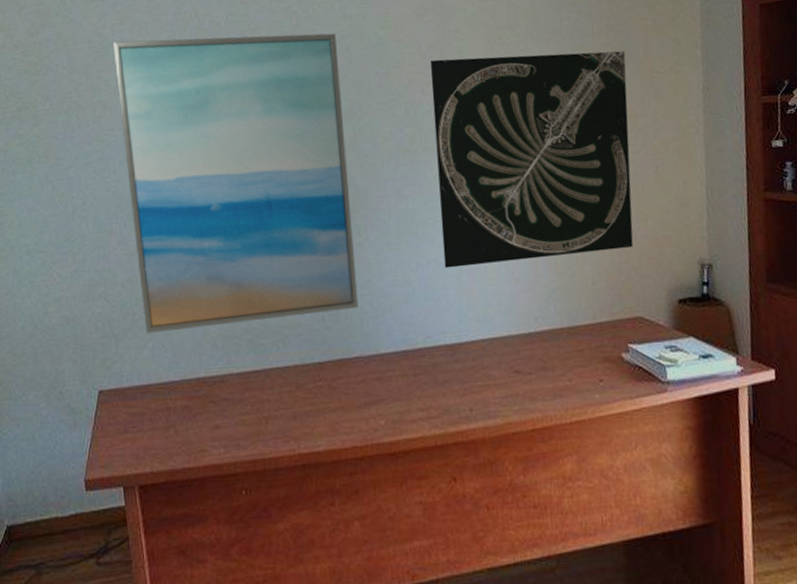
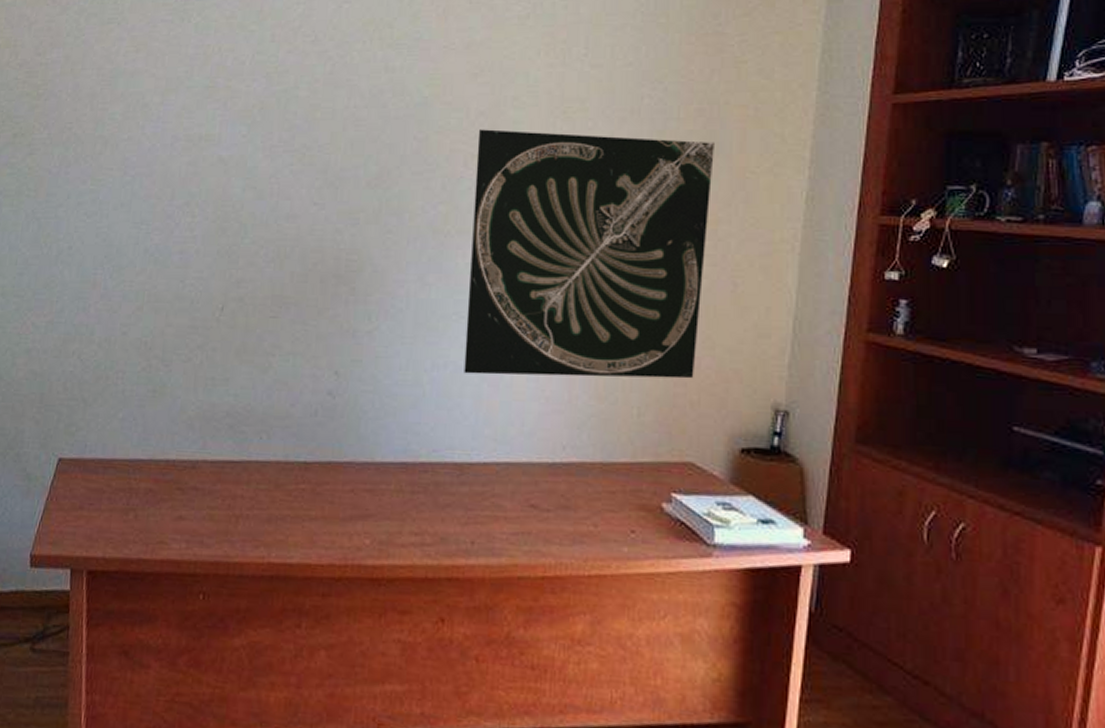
wall art: present [113,33,359,334] -> none [117,71,373,407]

